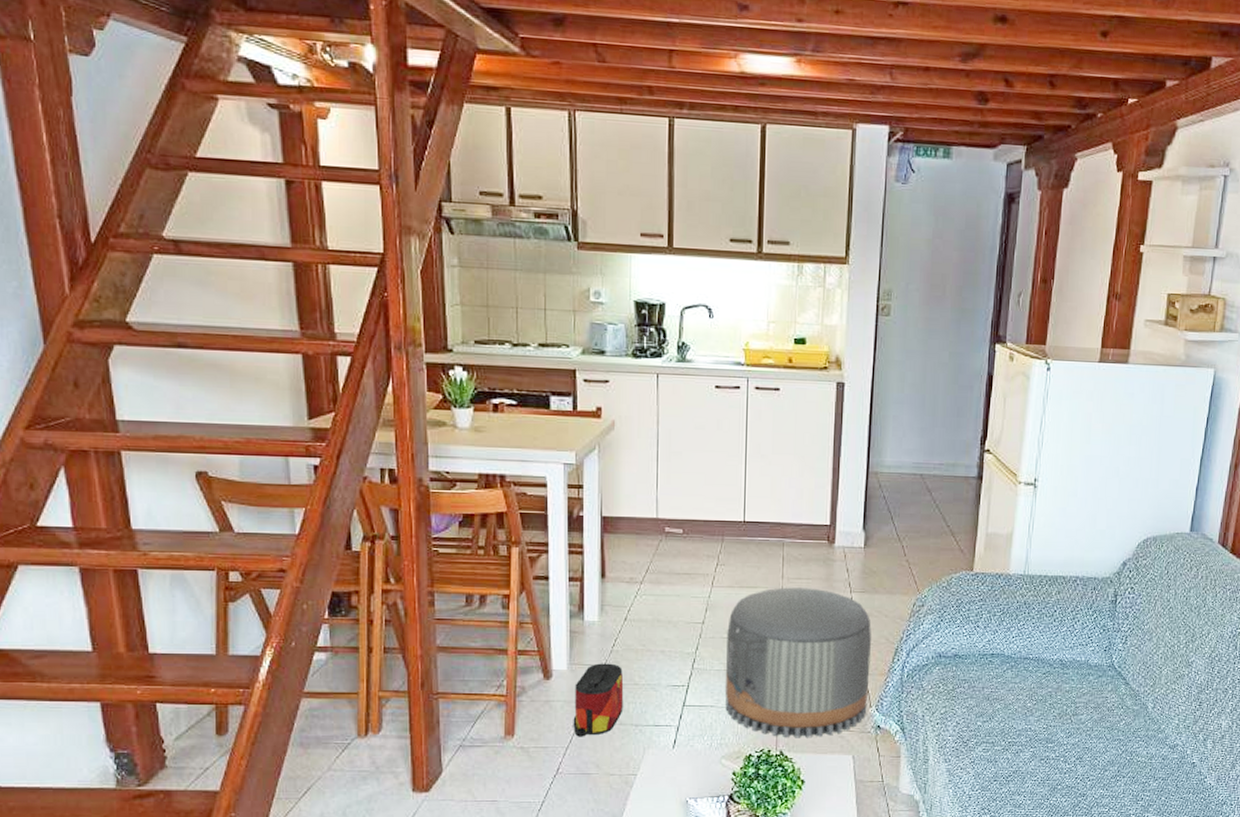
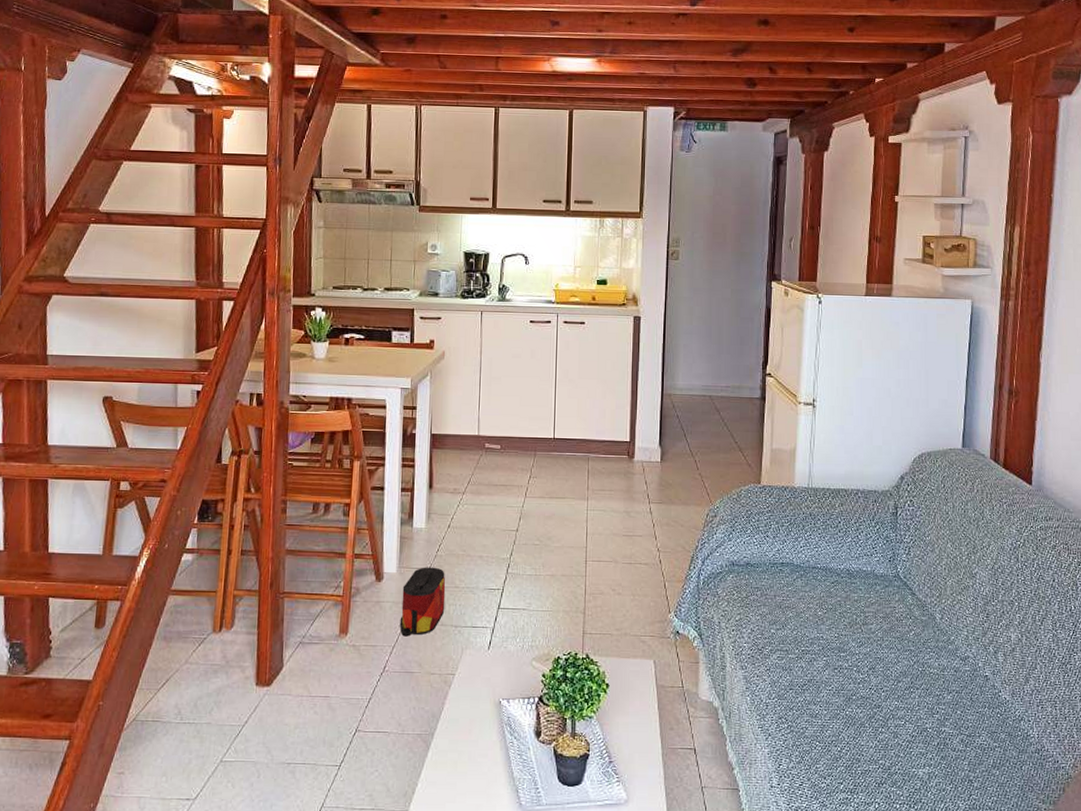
pouf: present [725,587,871,738] -> none [536,498,669,642]

